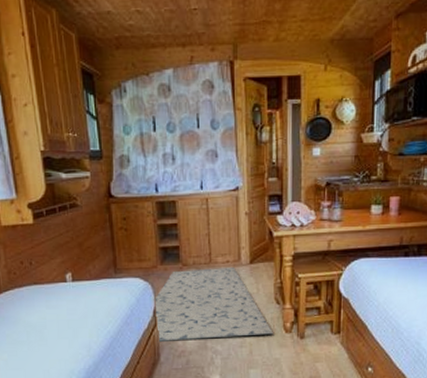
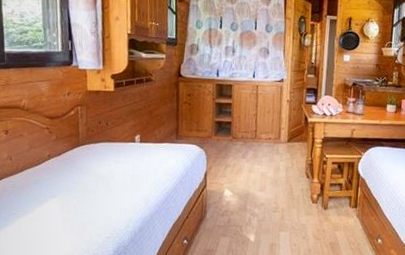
rug: present [153,268,273,342] -> none [205,142,302,204]

